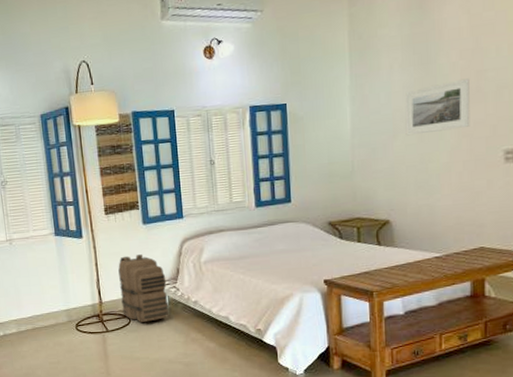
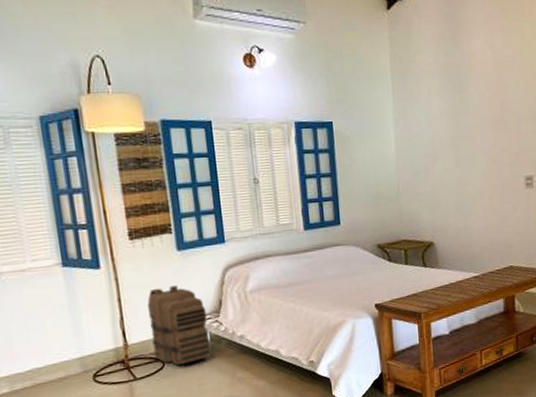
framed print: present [405,78,470,136] -> none [443,109,498,160]

